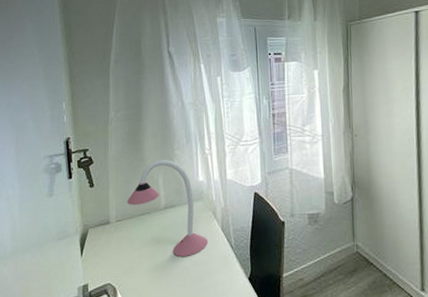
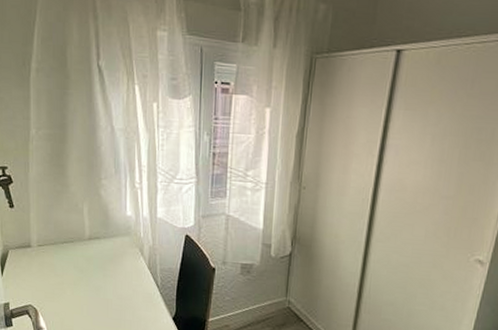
desk lamp: present [127,160,208,256] -> none [49,188,133,290]

